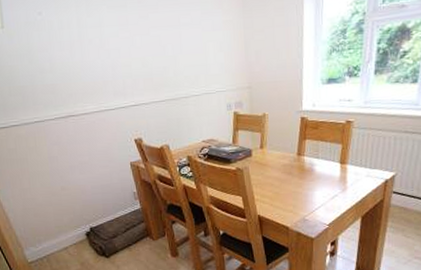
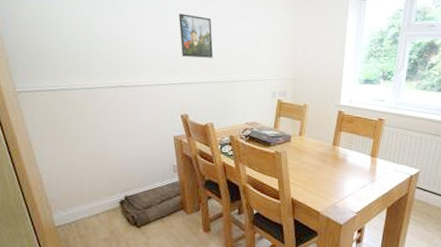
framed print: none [119,28,161,77] -> present [178,13,214,58]

